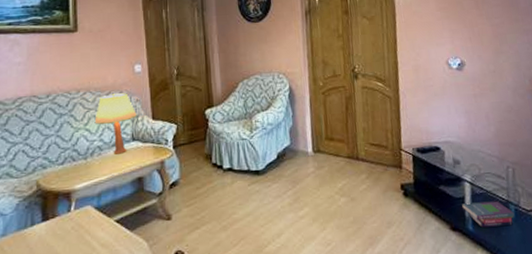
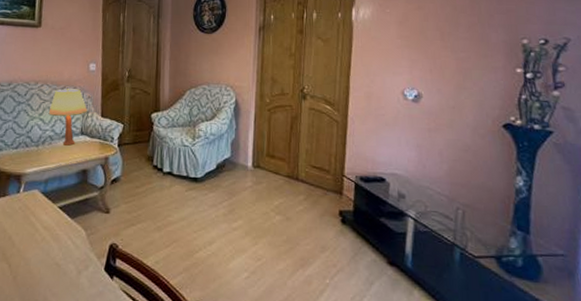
books: present [462,200,515,228] -> none [403,239,460,270]

